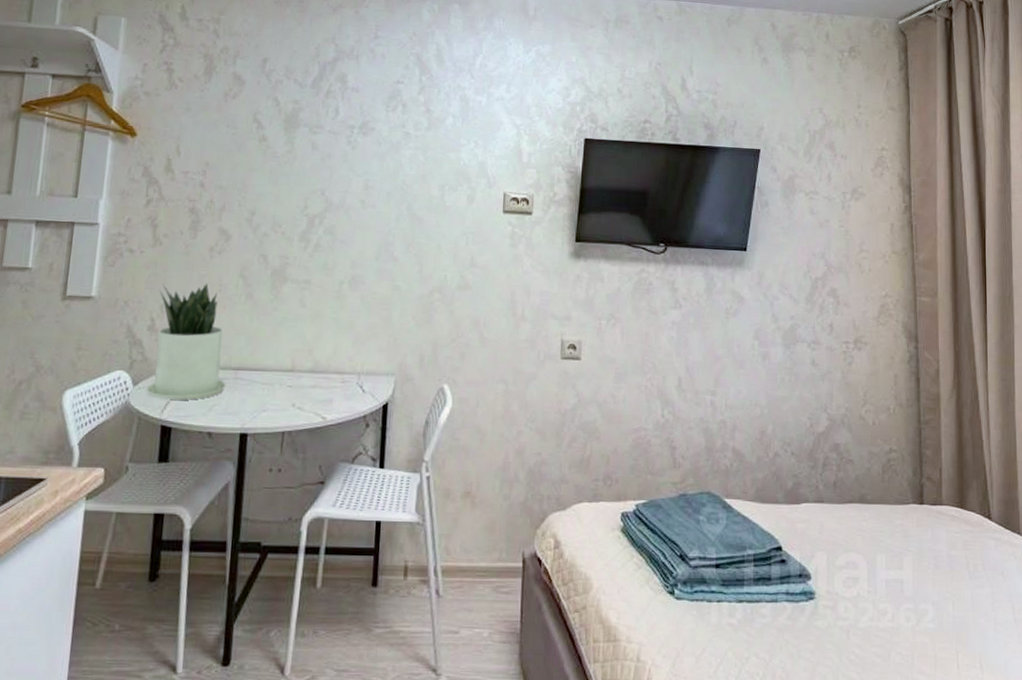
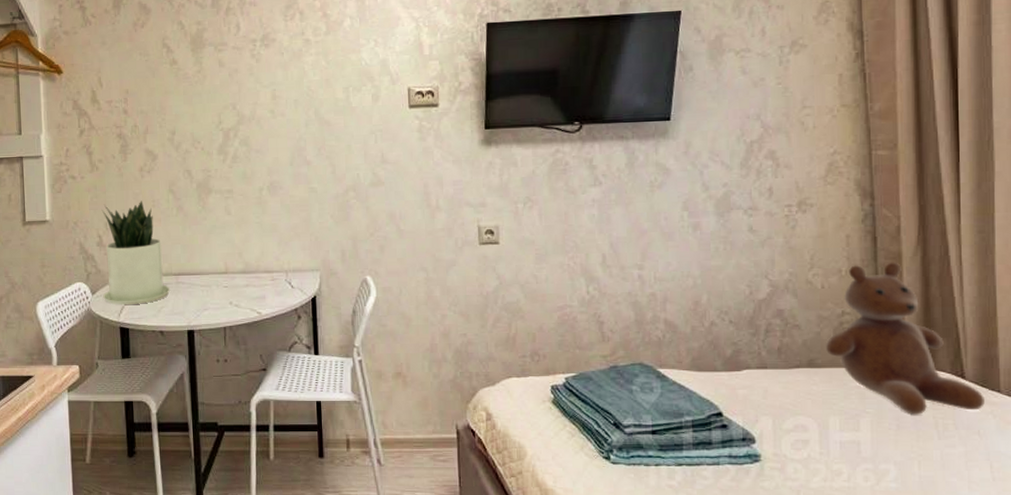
teddy bear: none [874,403,1007,554] -> present [825,262,985,415]

